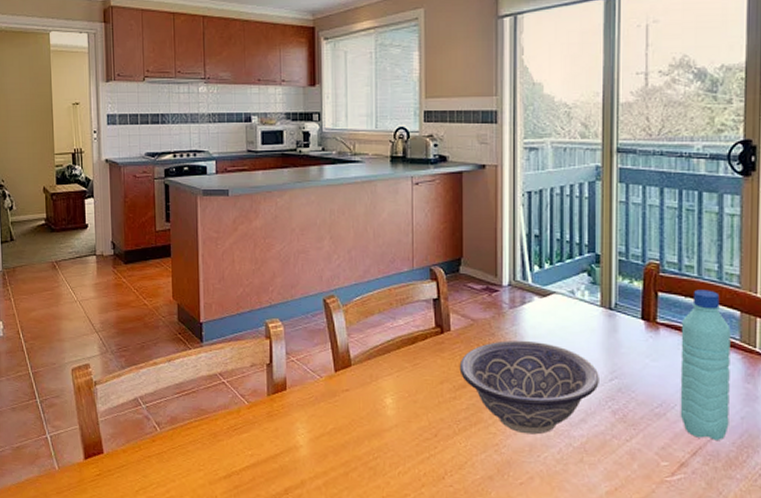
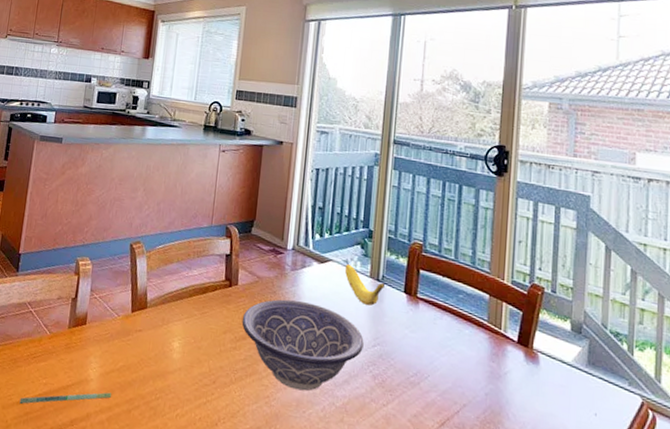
pen: none [226,457,326,478] -> present [19,392,112,404]
banana: none [571,295,618,338] -> present [344,264,385,307]
water bottle: present [680,289,731,440] -> none [432,271,480,414]

